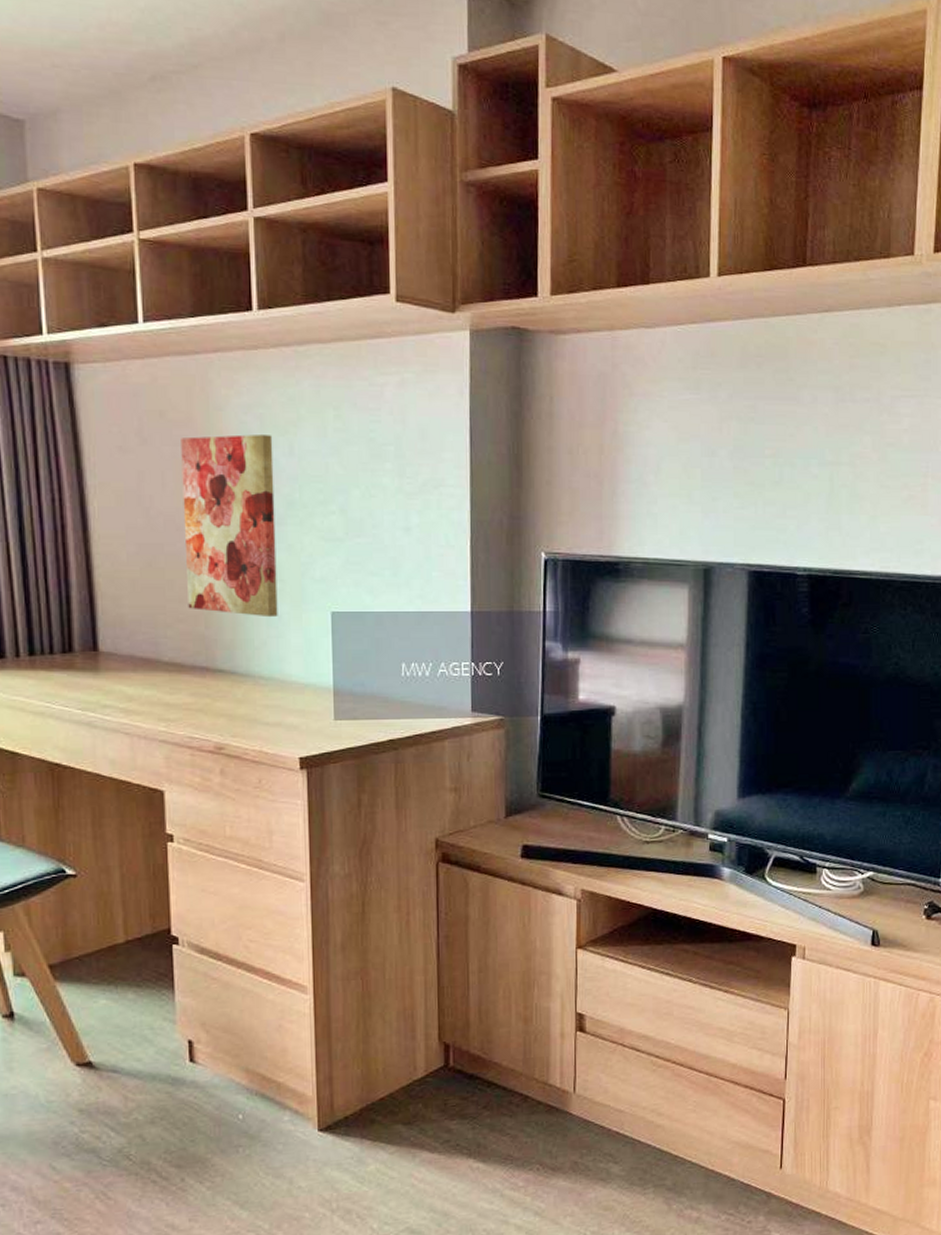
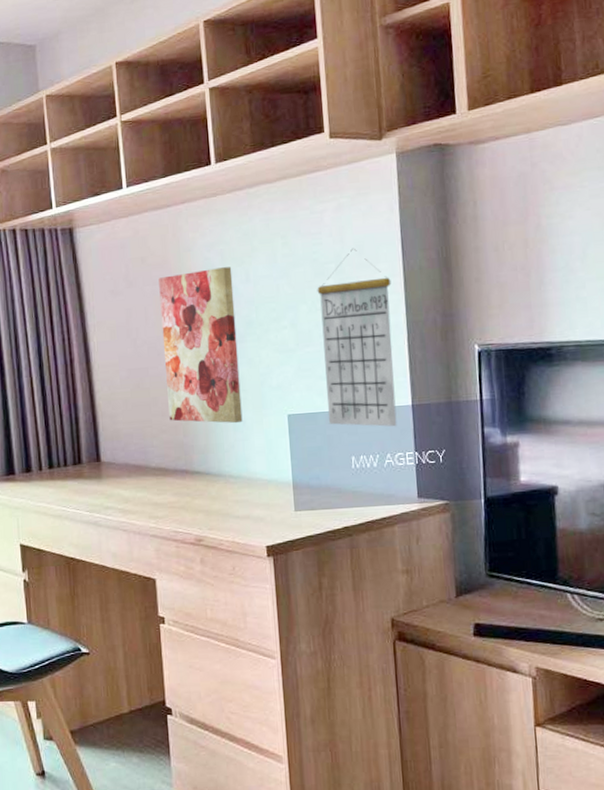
calendar: none [372,431,456,634] -> present [317,248,397,427]

